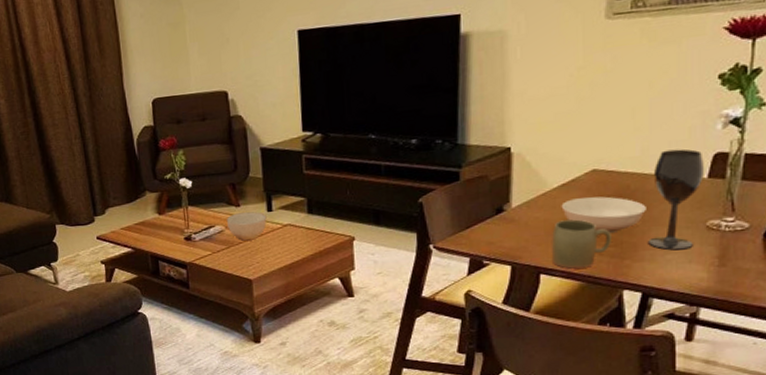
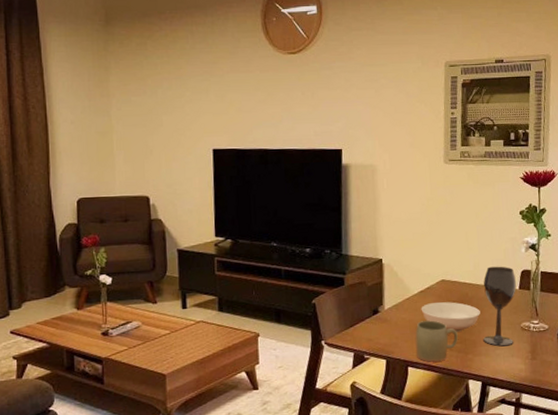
bowl: present [226,212,267,241] -> none [143,308,182,336]

